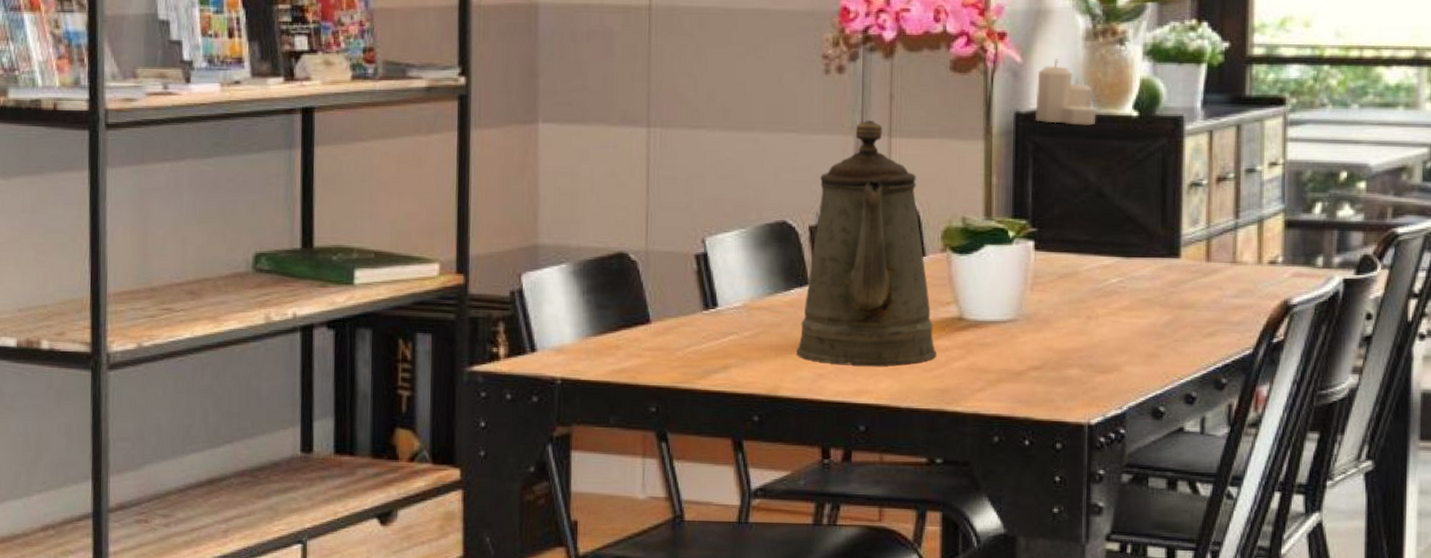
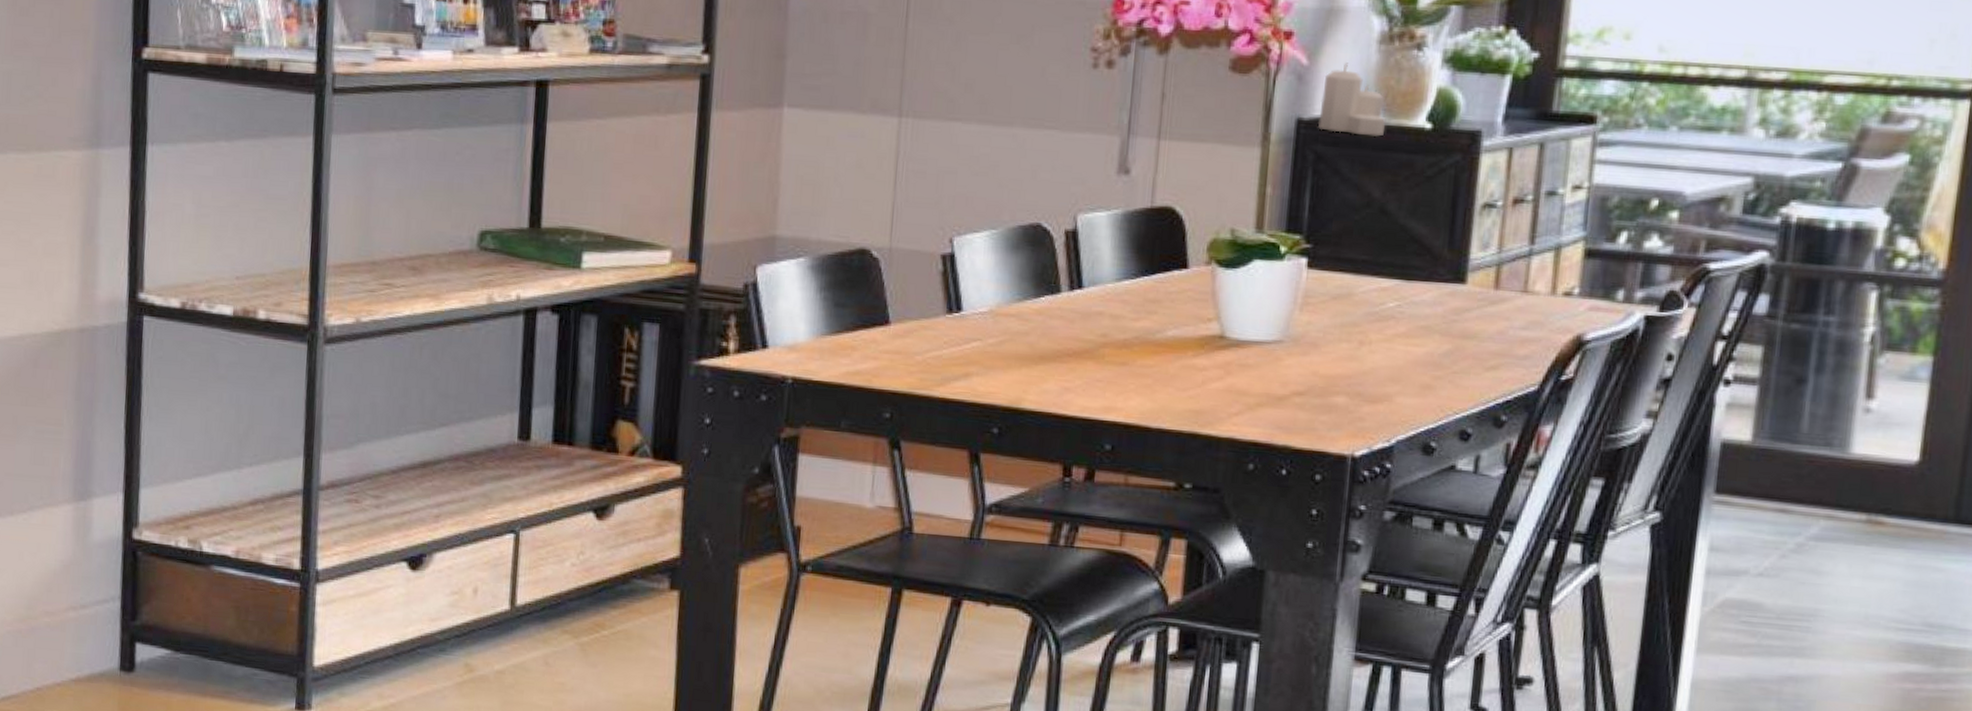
coffee pot: present [796,121,936,366] -> none [1043,120,1193,383]

